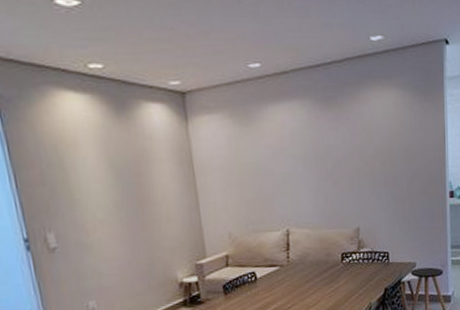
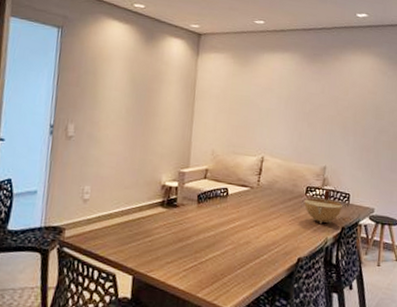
bowl: none [341,251,383,289] -> present [304,189,342,224]

